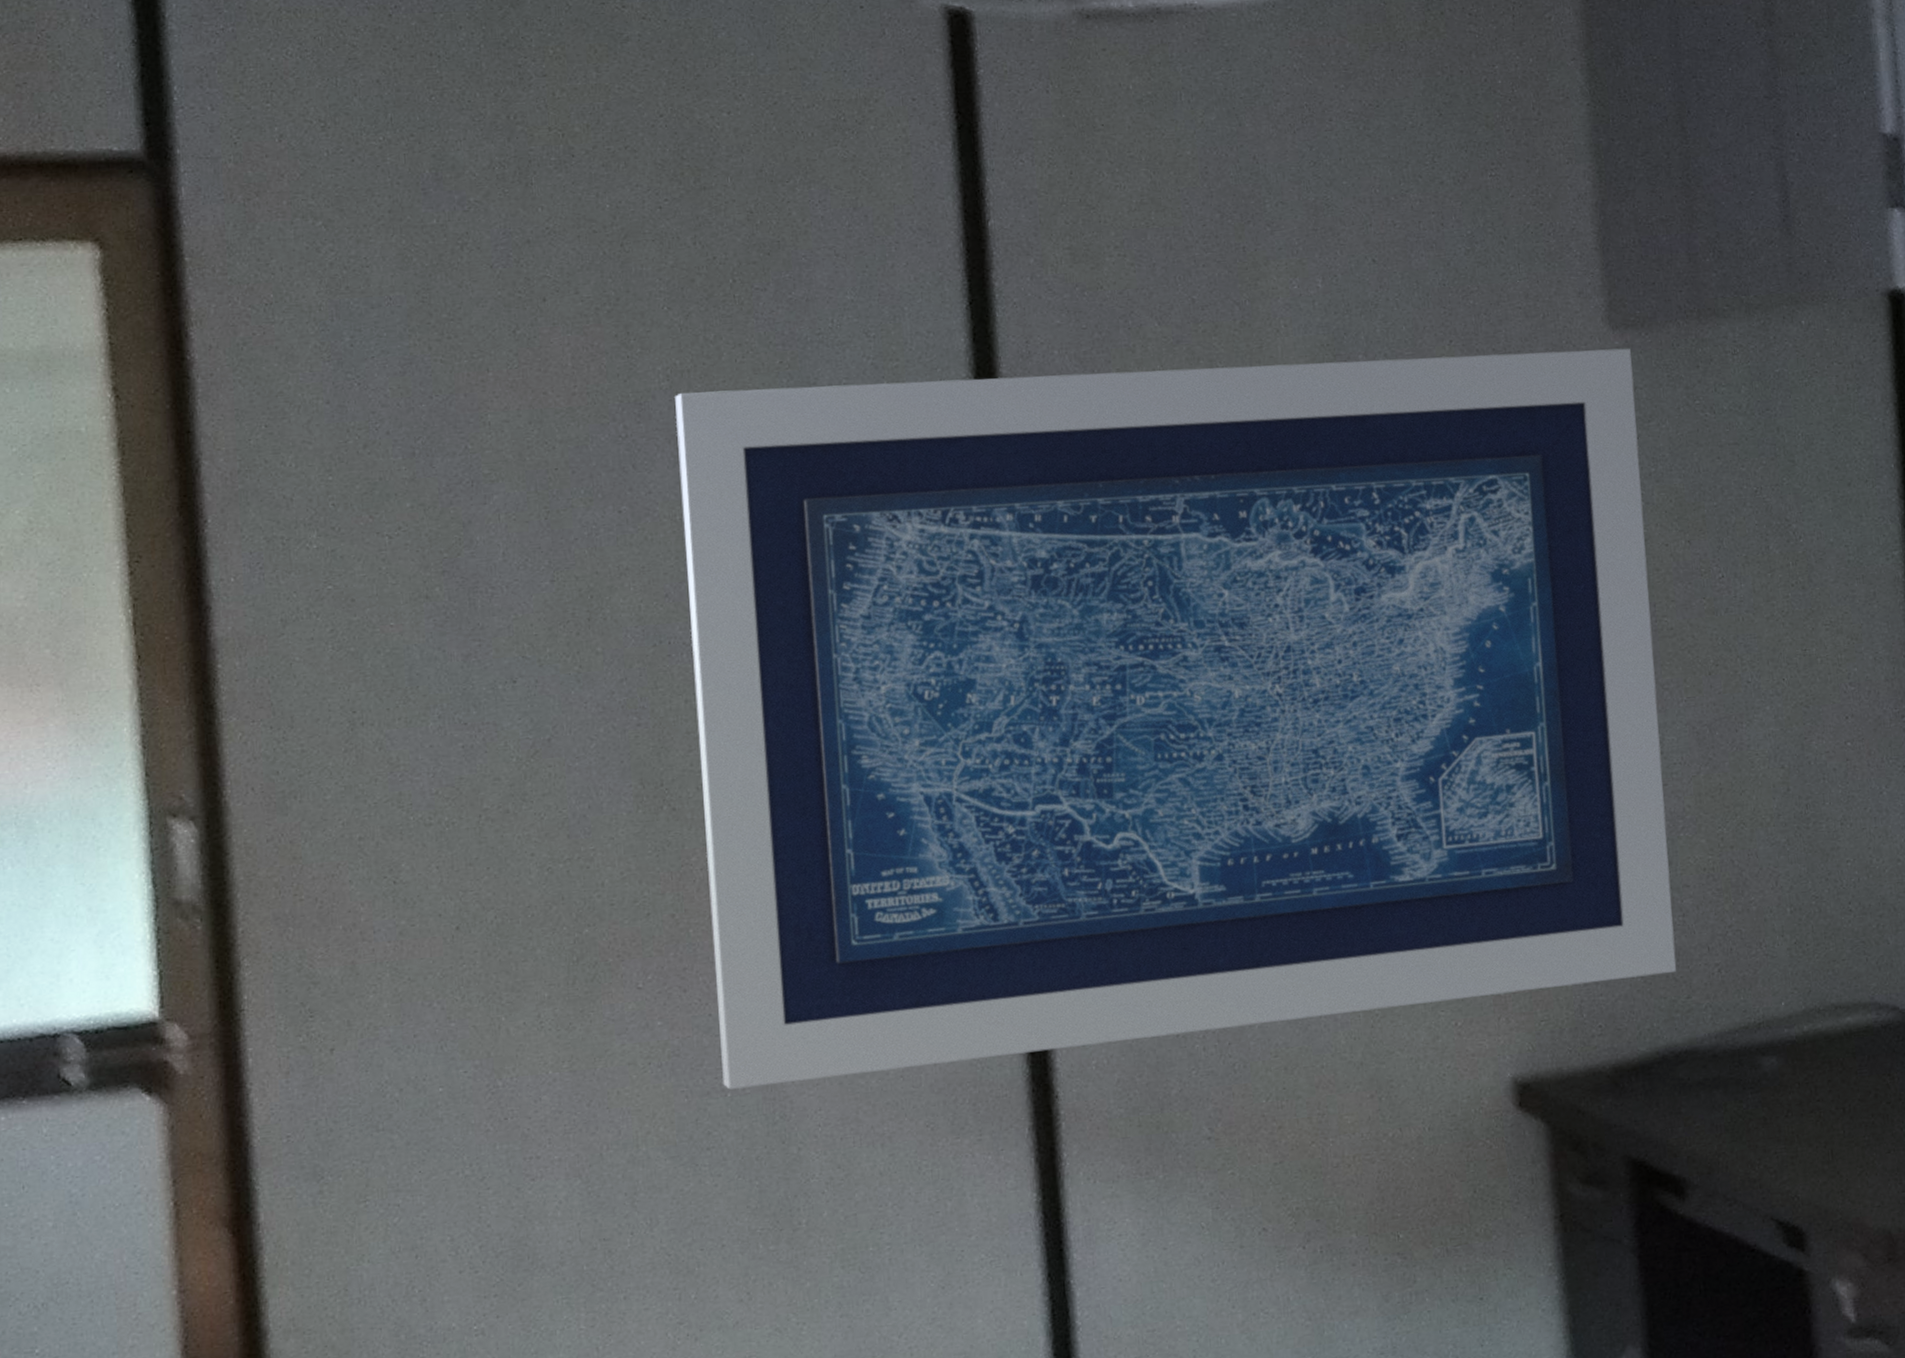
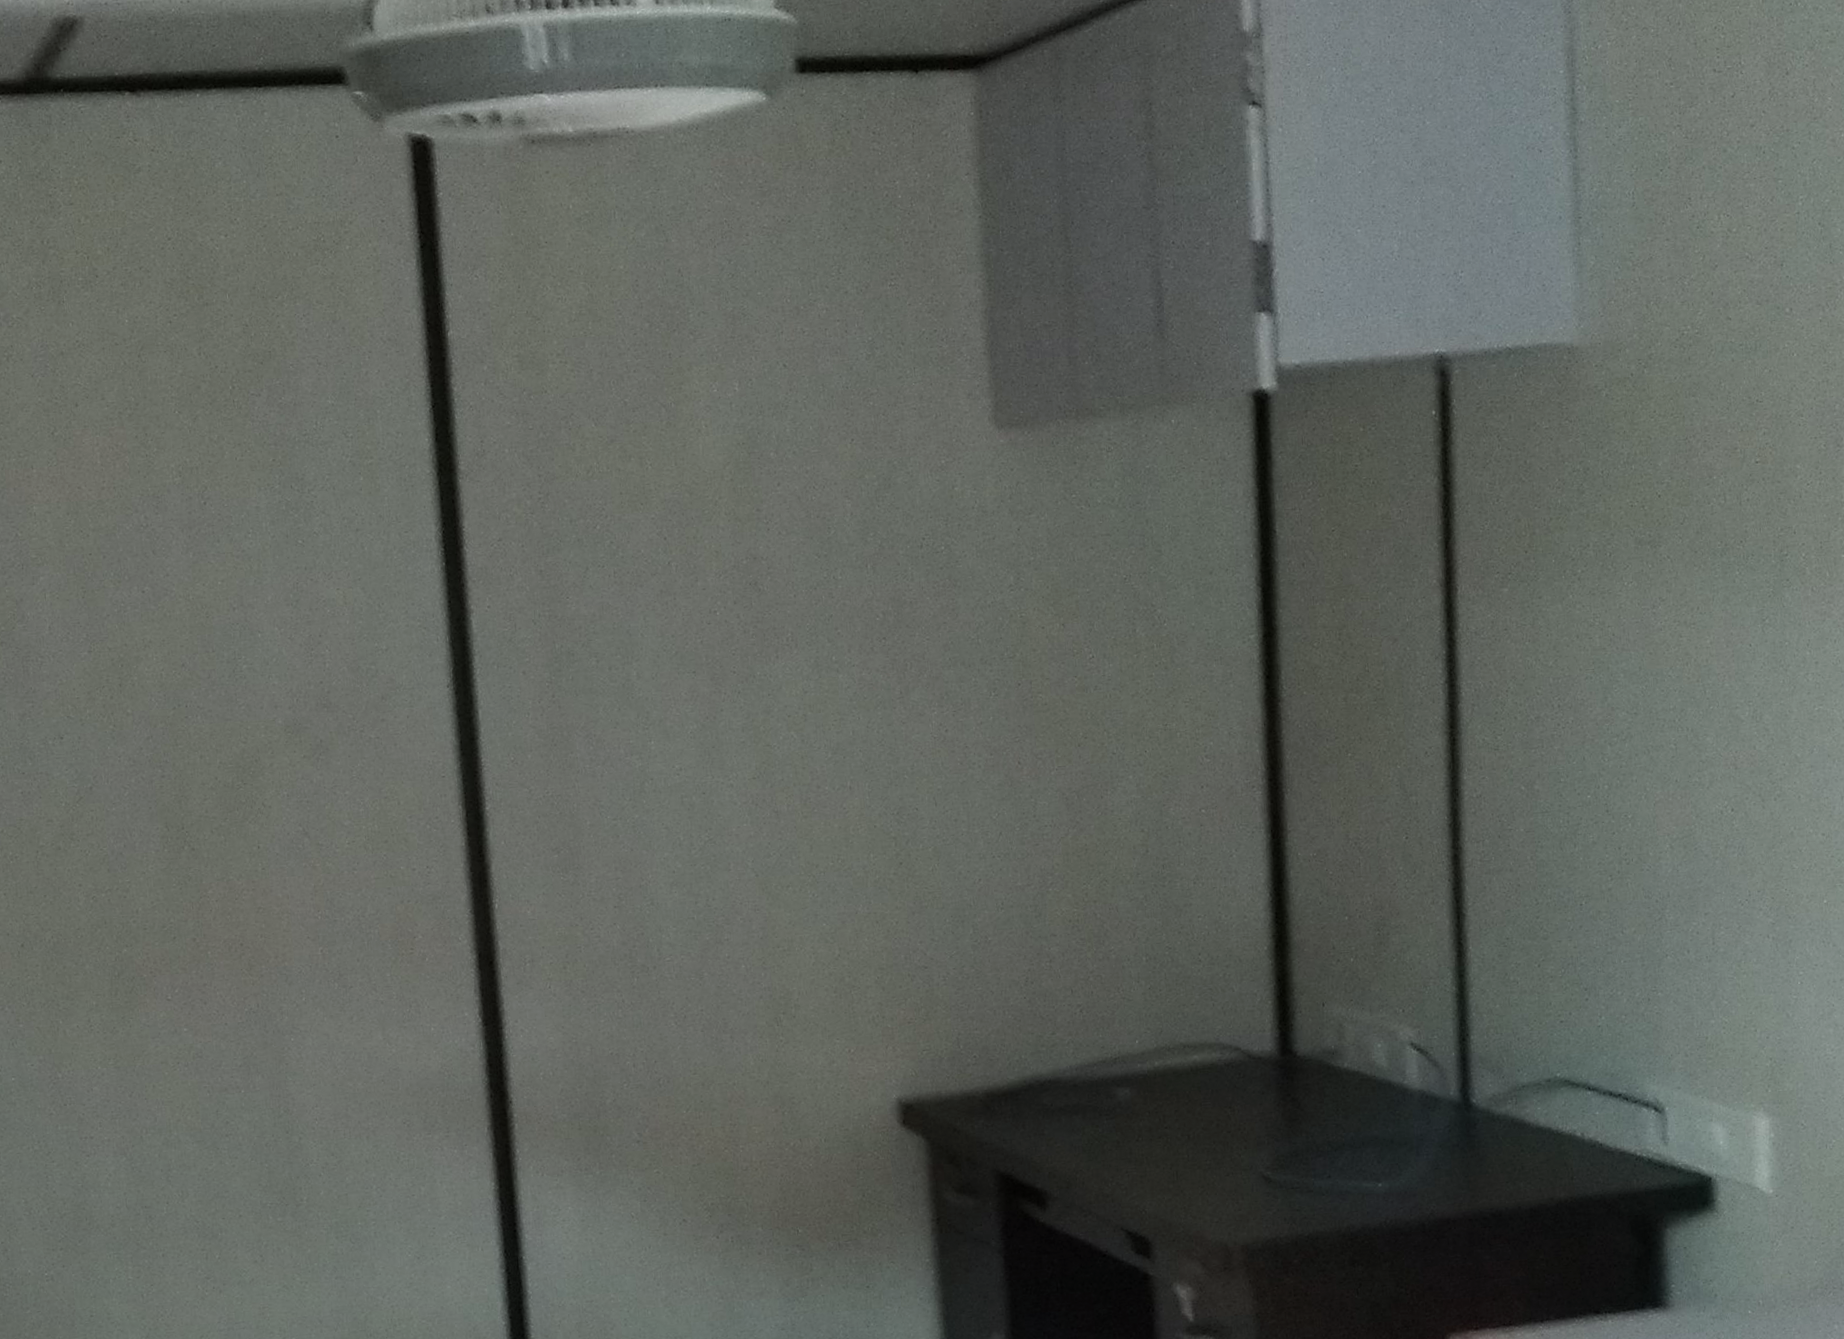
wall art: present [675,348,1677,1090] -> none [186,445,1044,1087]

